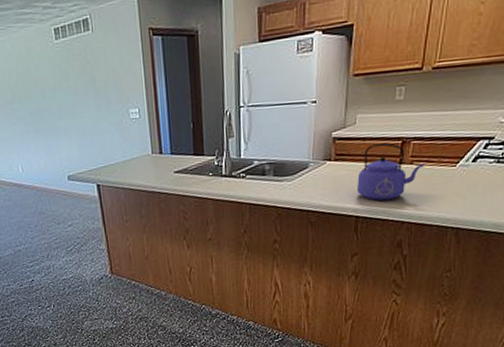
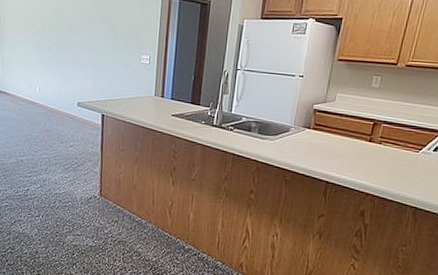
kettle: present [357,142,424,201] -> none [330,121,391,173]

